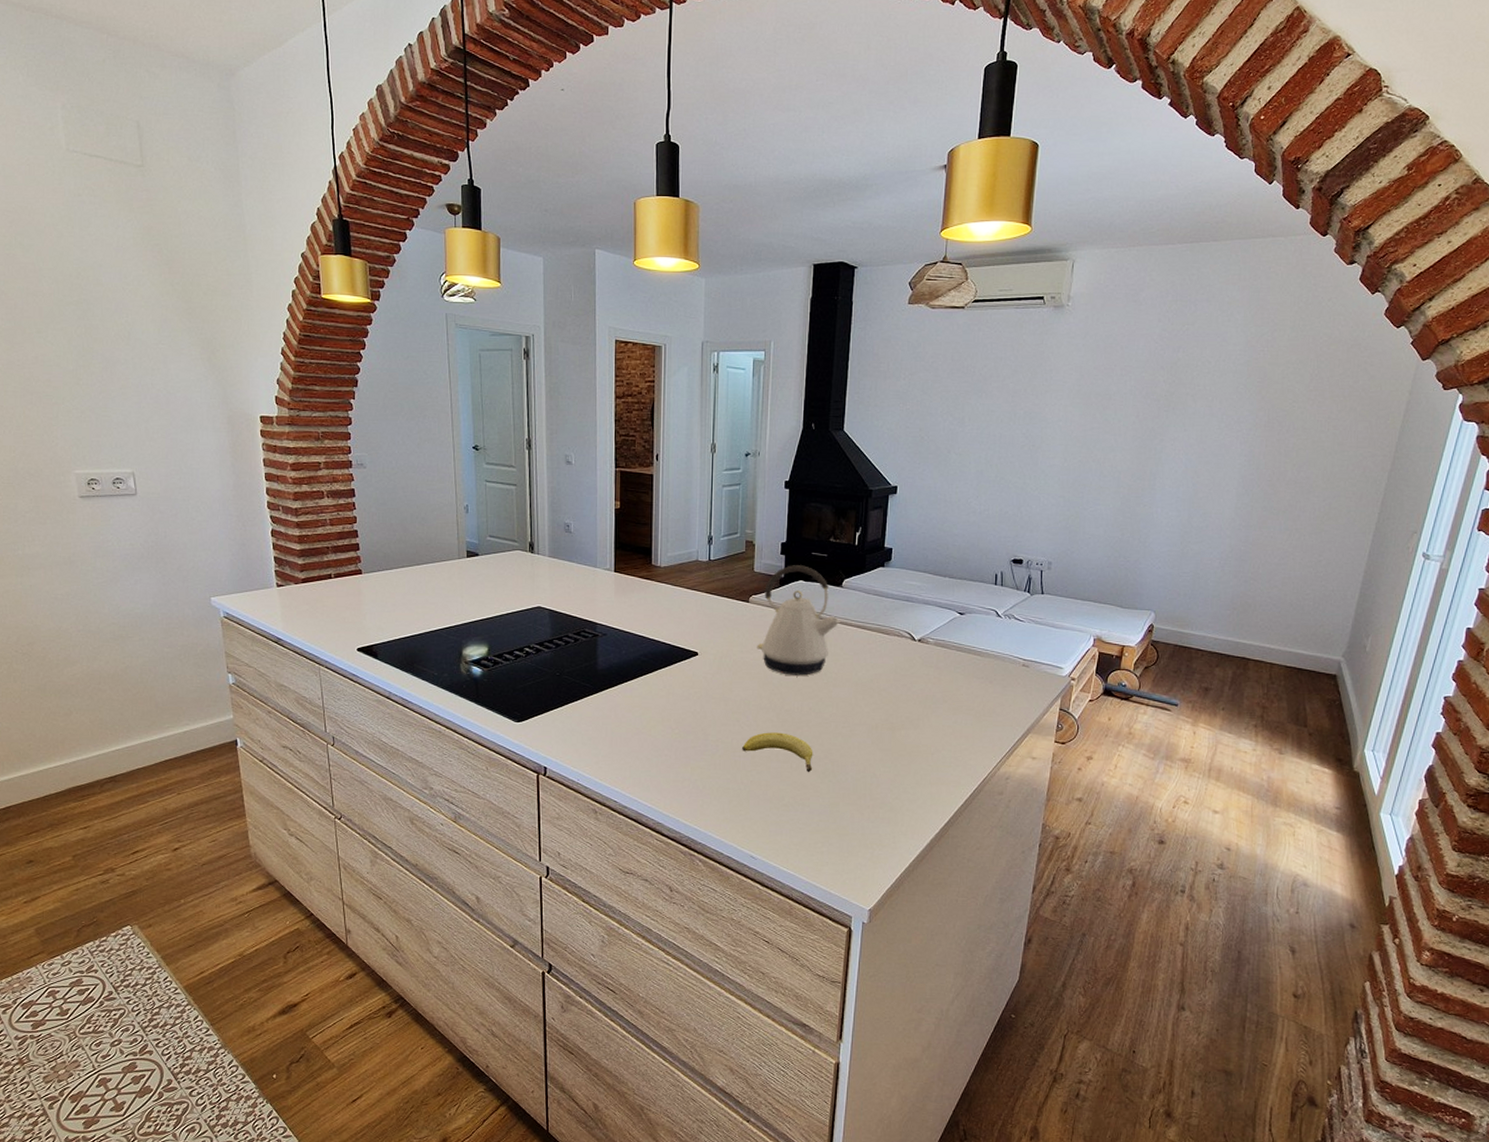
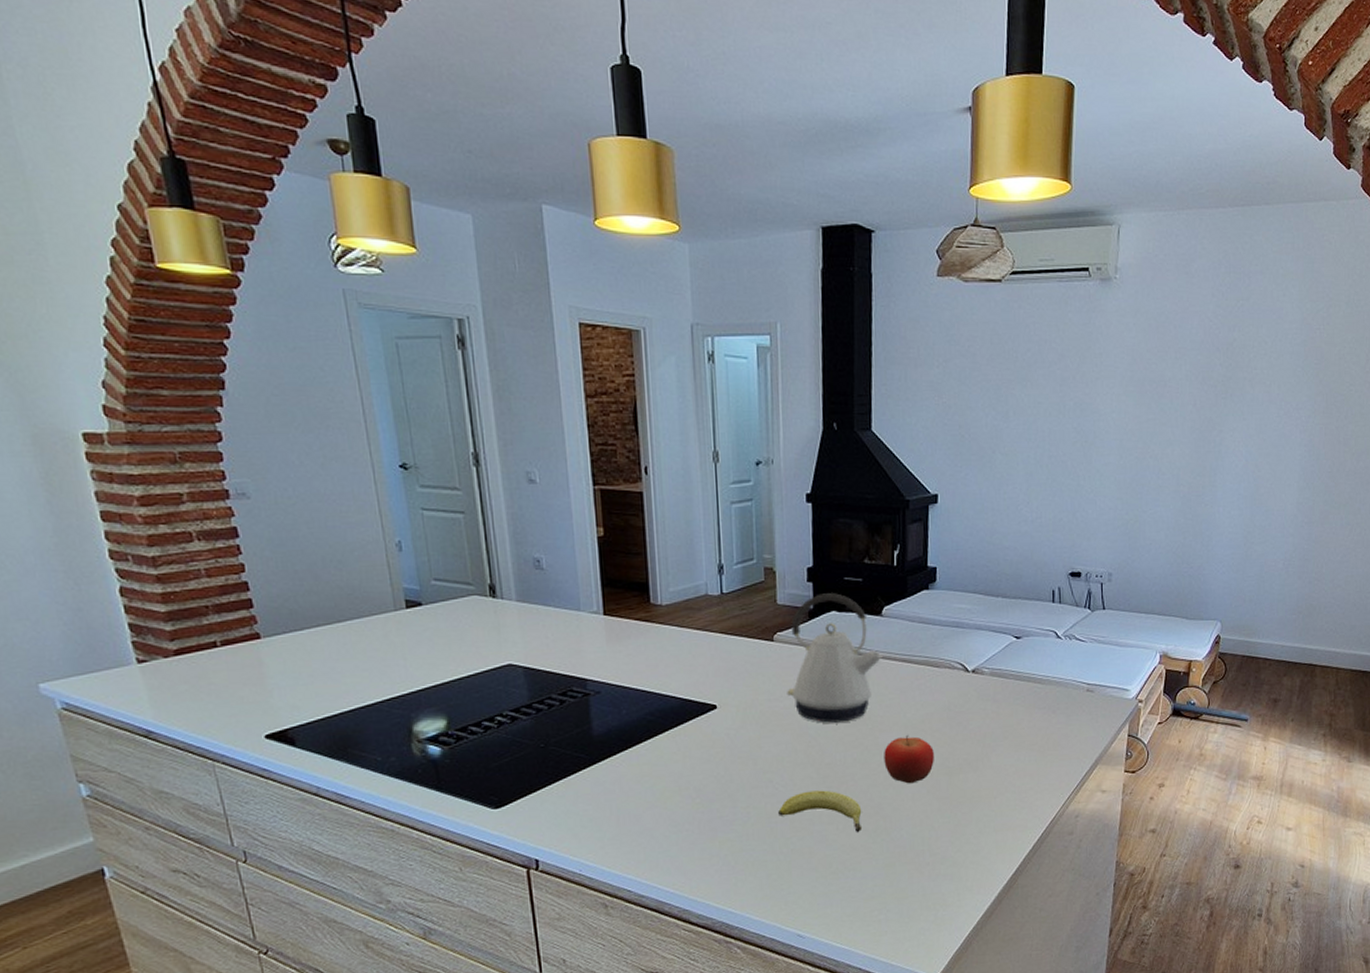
fruit: none [836,691,880,734] -> present [884,734,934,784]

